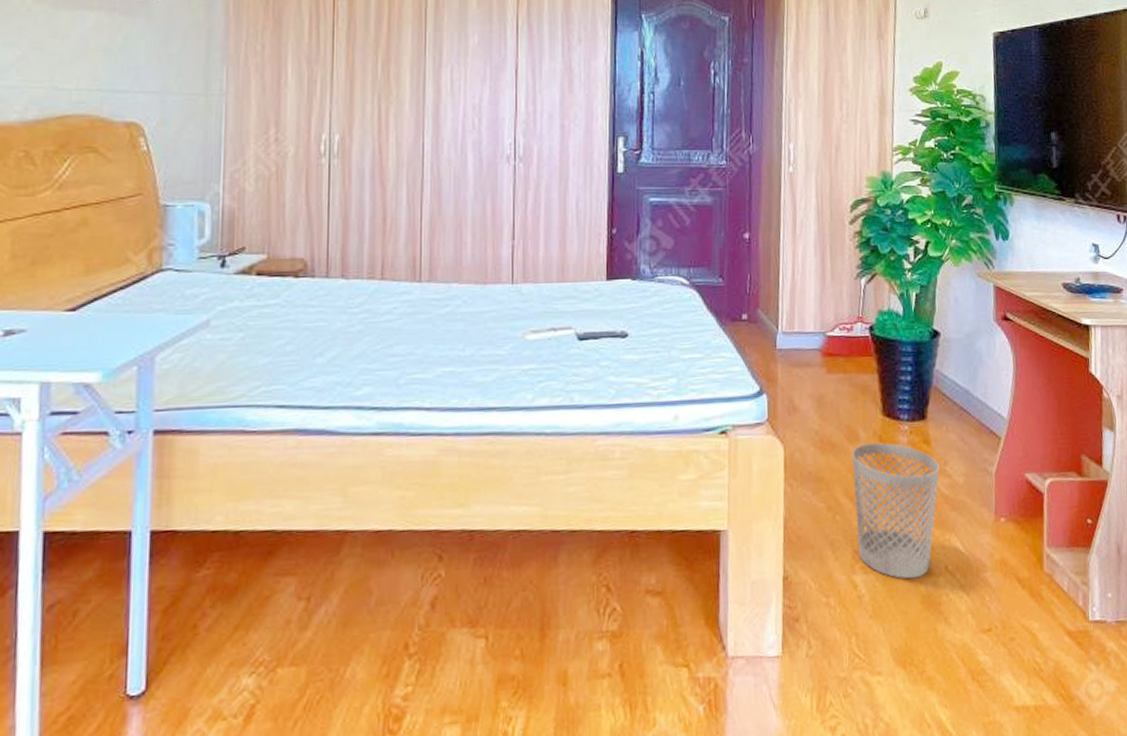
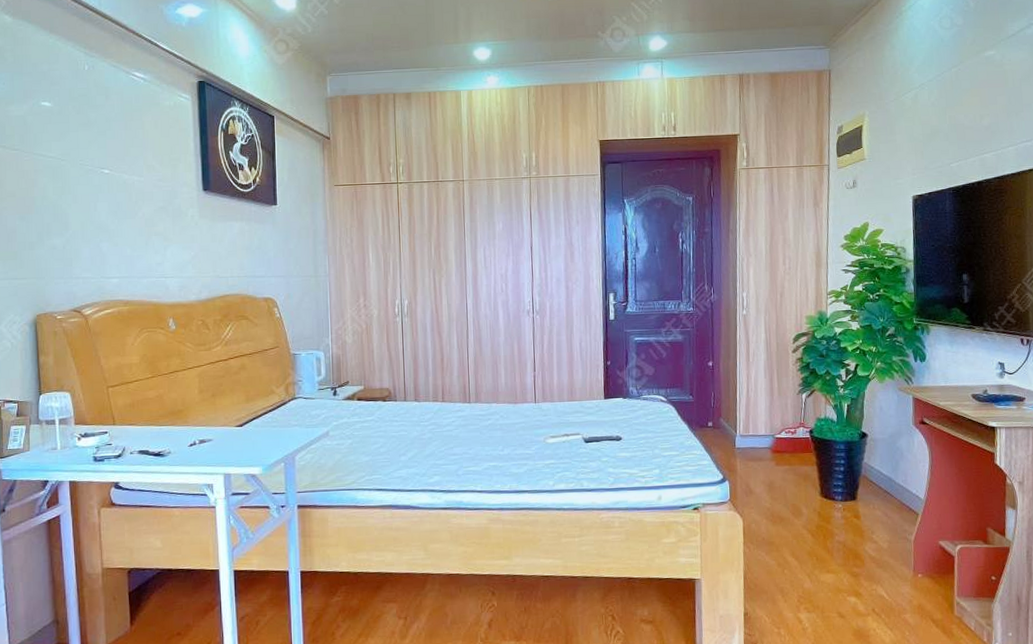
wastebasket: present [851,442,940,579] -> none [796,517,868,618]

